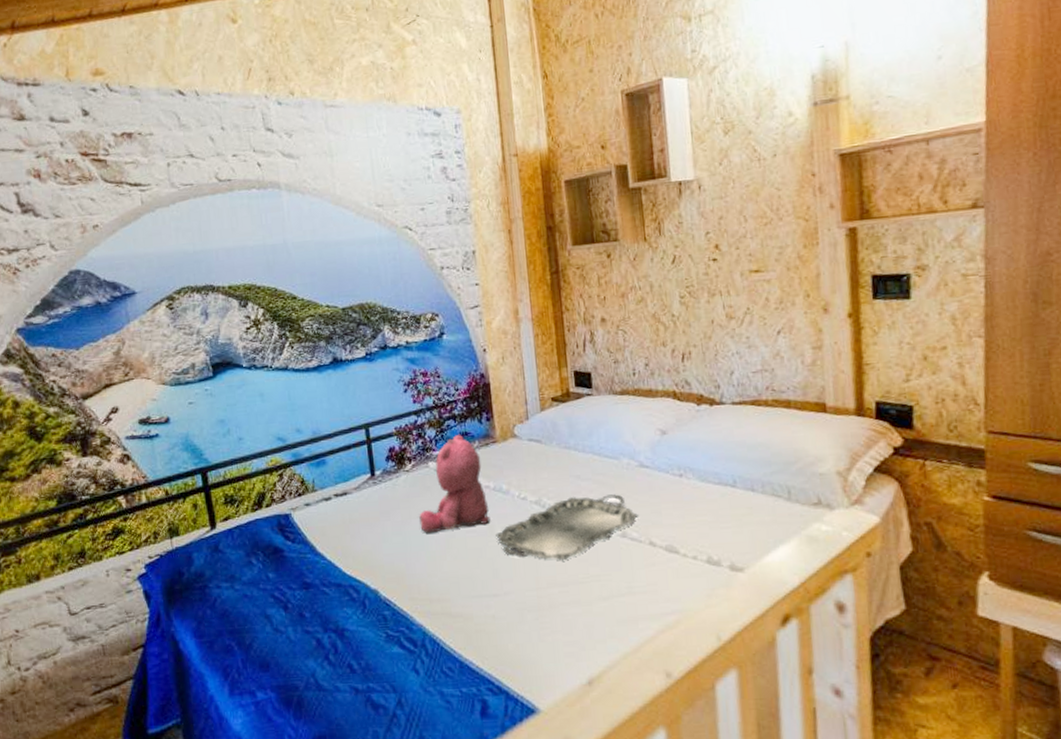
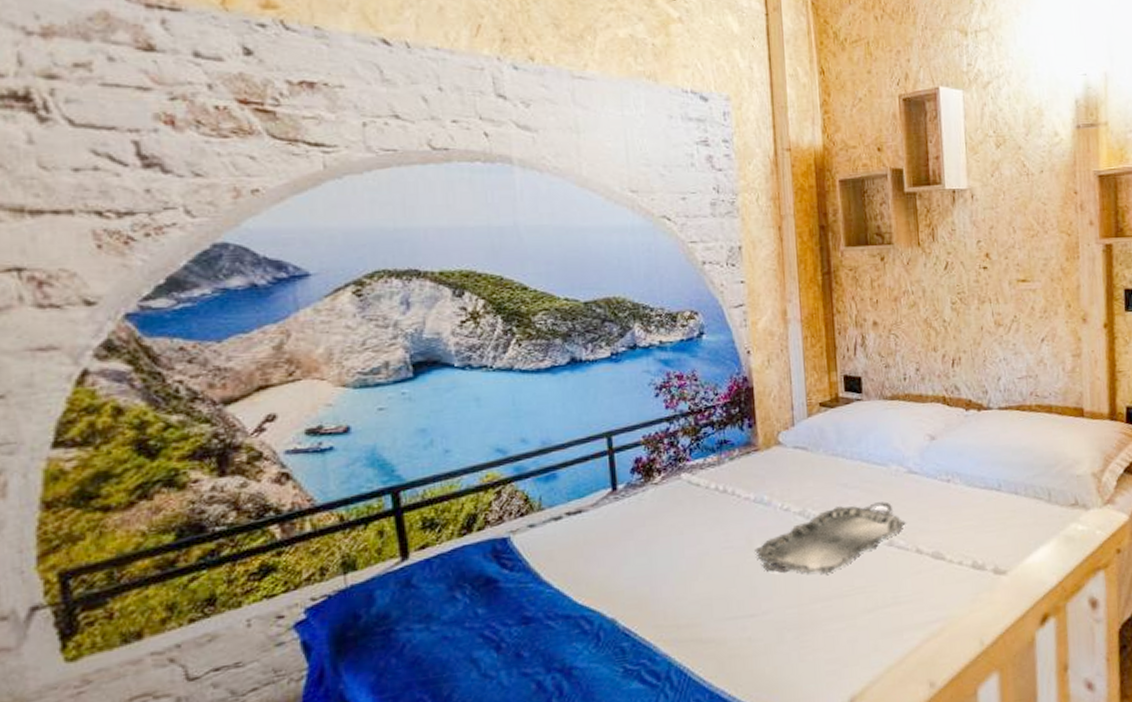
teddy bear: present [419,435,491,533] -> none [668,443,749,552]

